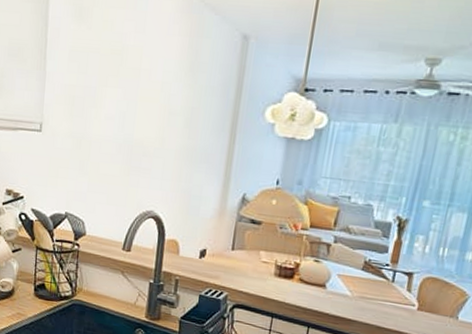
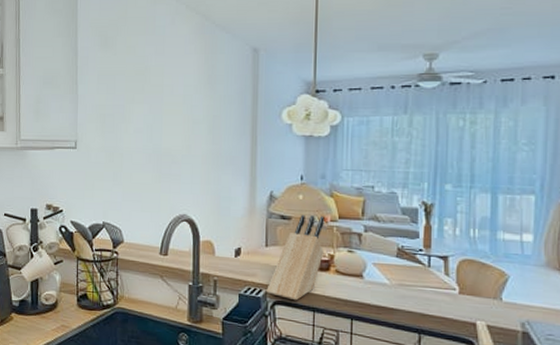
knife block: none [227,221,296,306] -> present [266,215,325,301]

